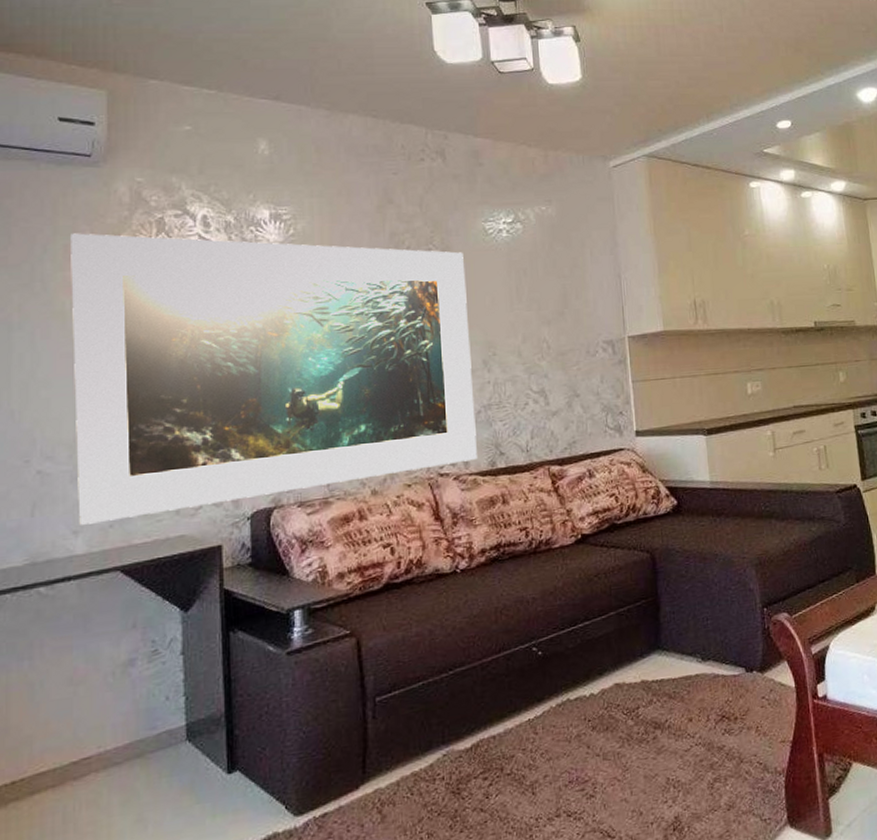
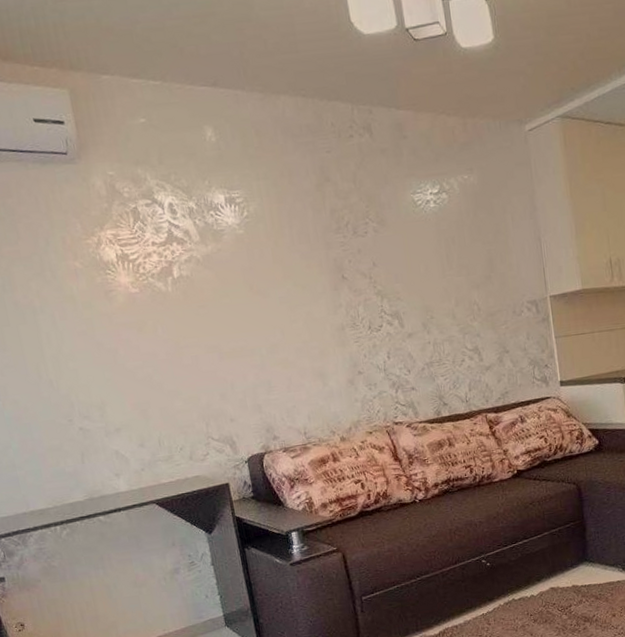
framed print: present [71,233,477,525] -> none [65,224,425,469]

